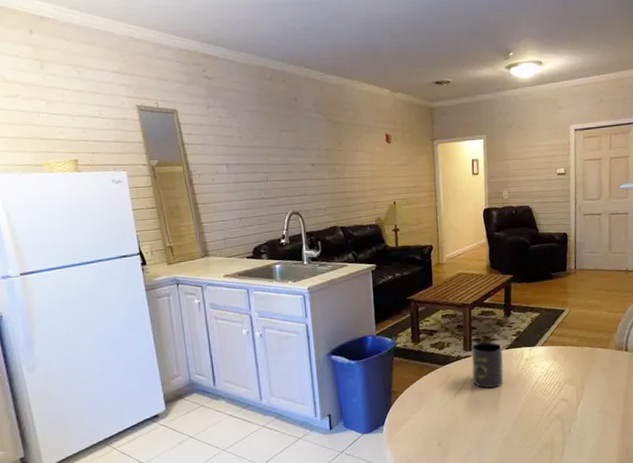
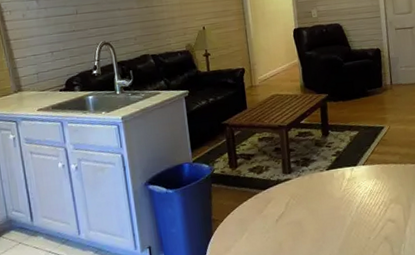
mug: present [471,341,504,389] -> none [290,163,326,212]

